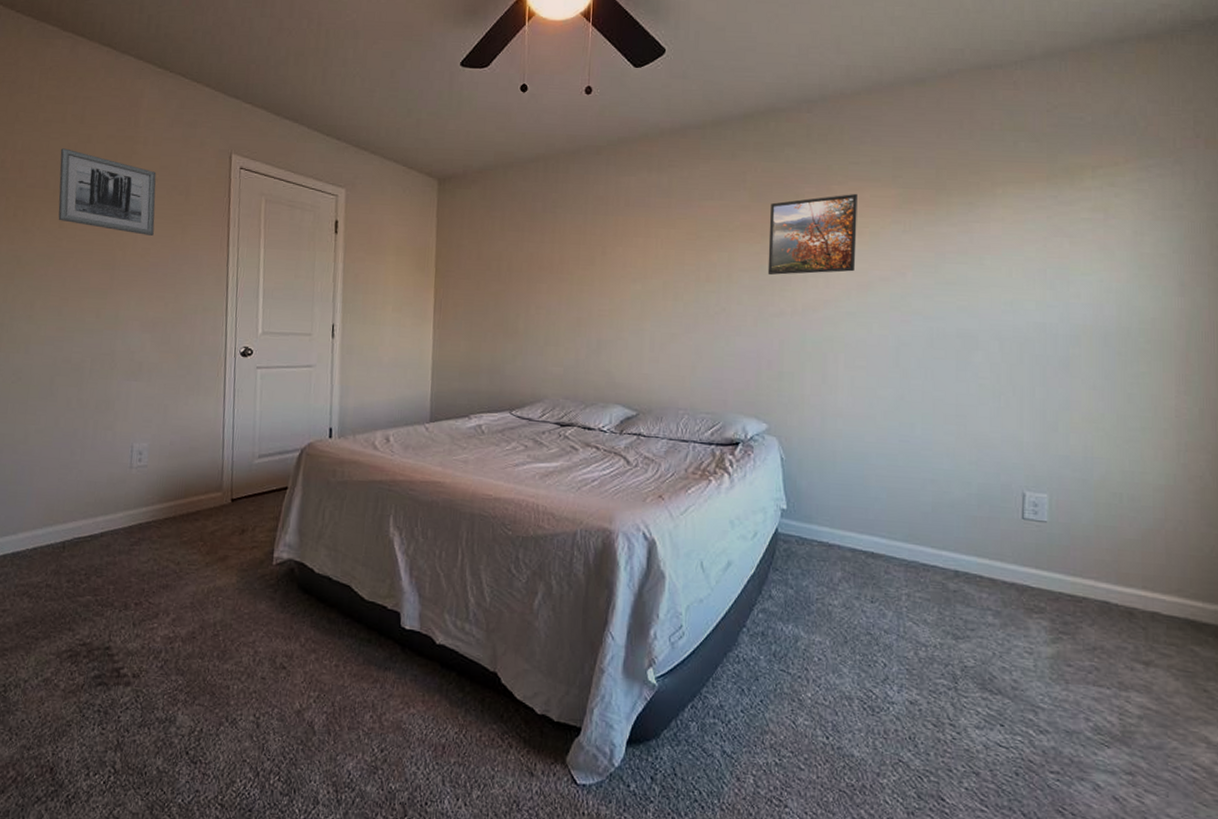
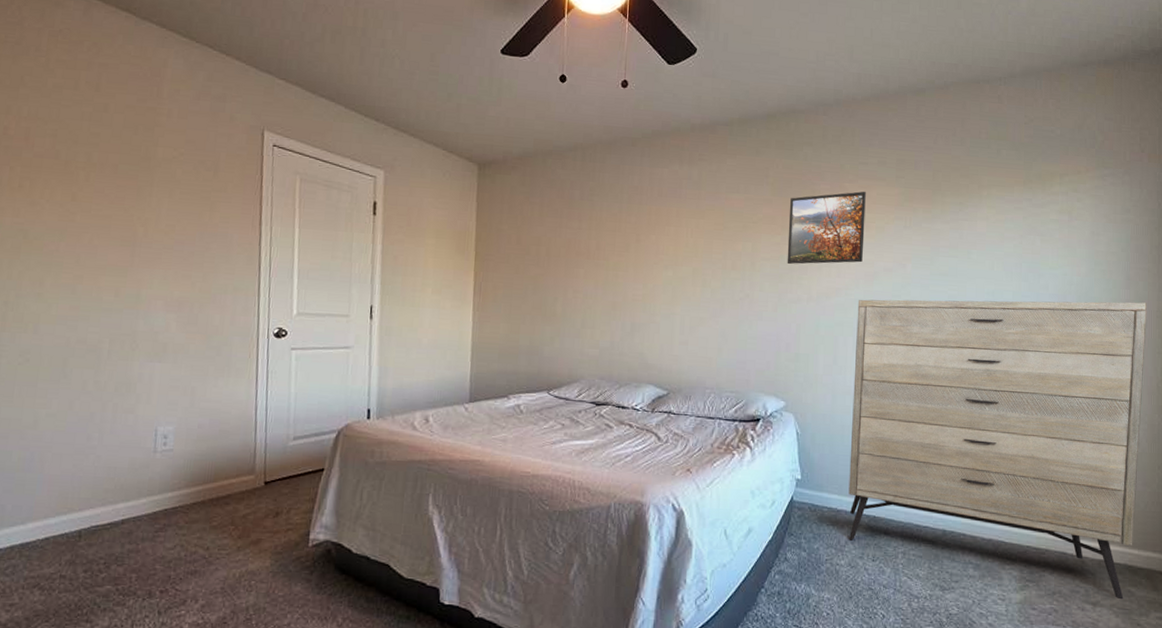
wall art: present [58,148,157,236] -> none [70,117,182,212]
dresser: none [842,311,1207,660] -> present [848,299,1147,600]

